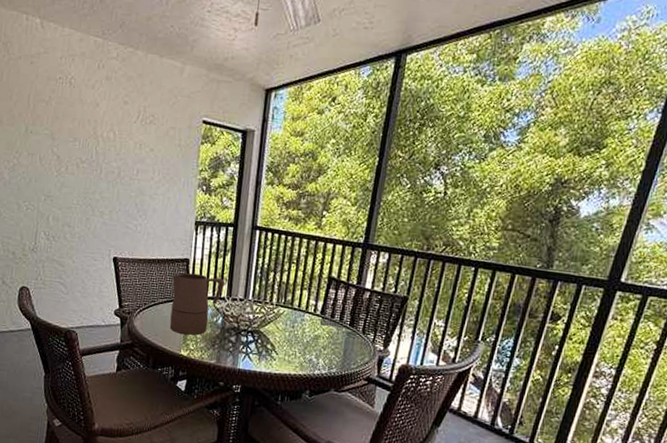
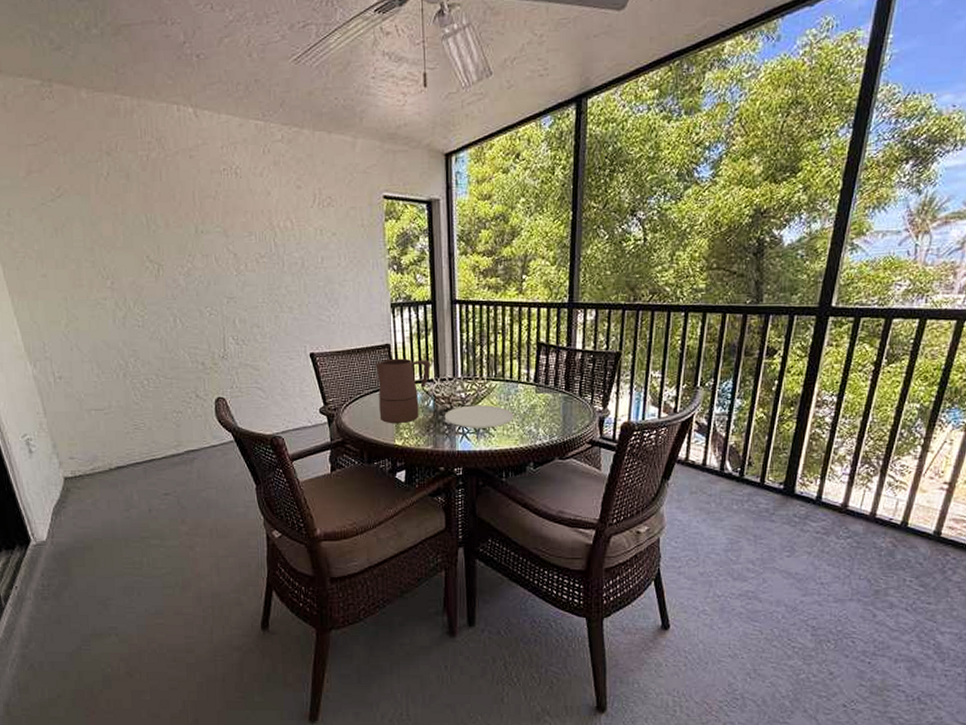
plate: none [230,327,298,352] -> present [444,405,514,428]

